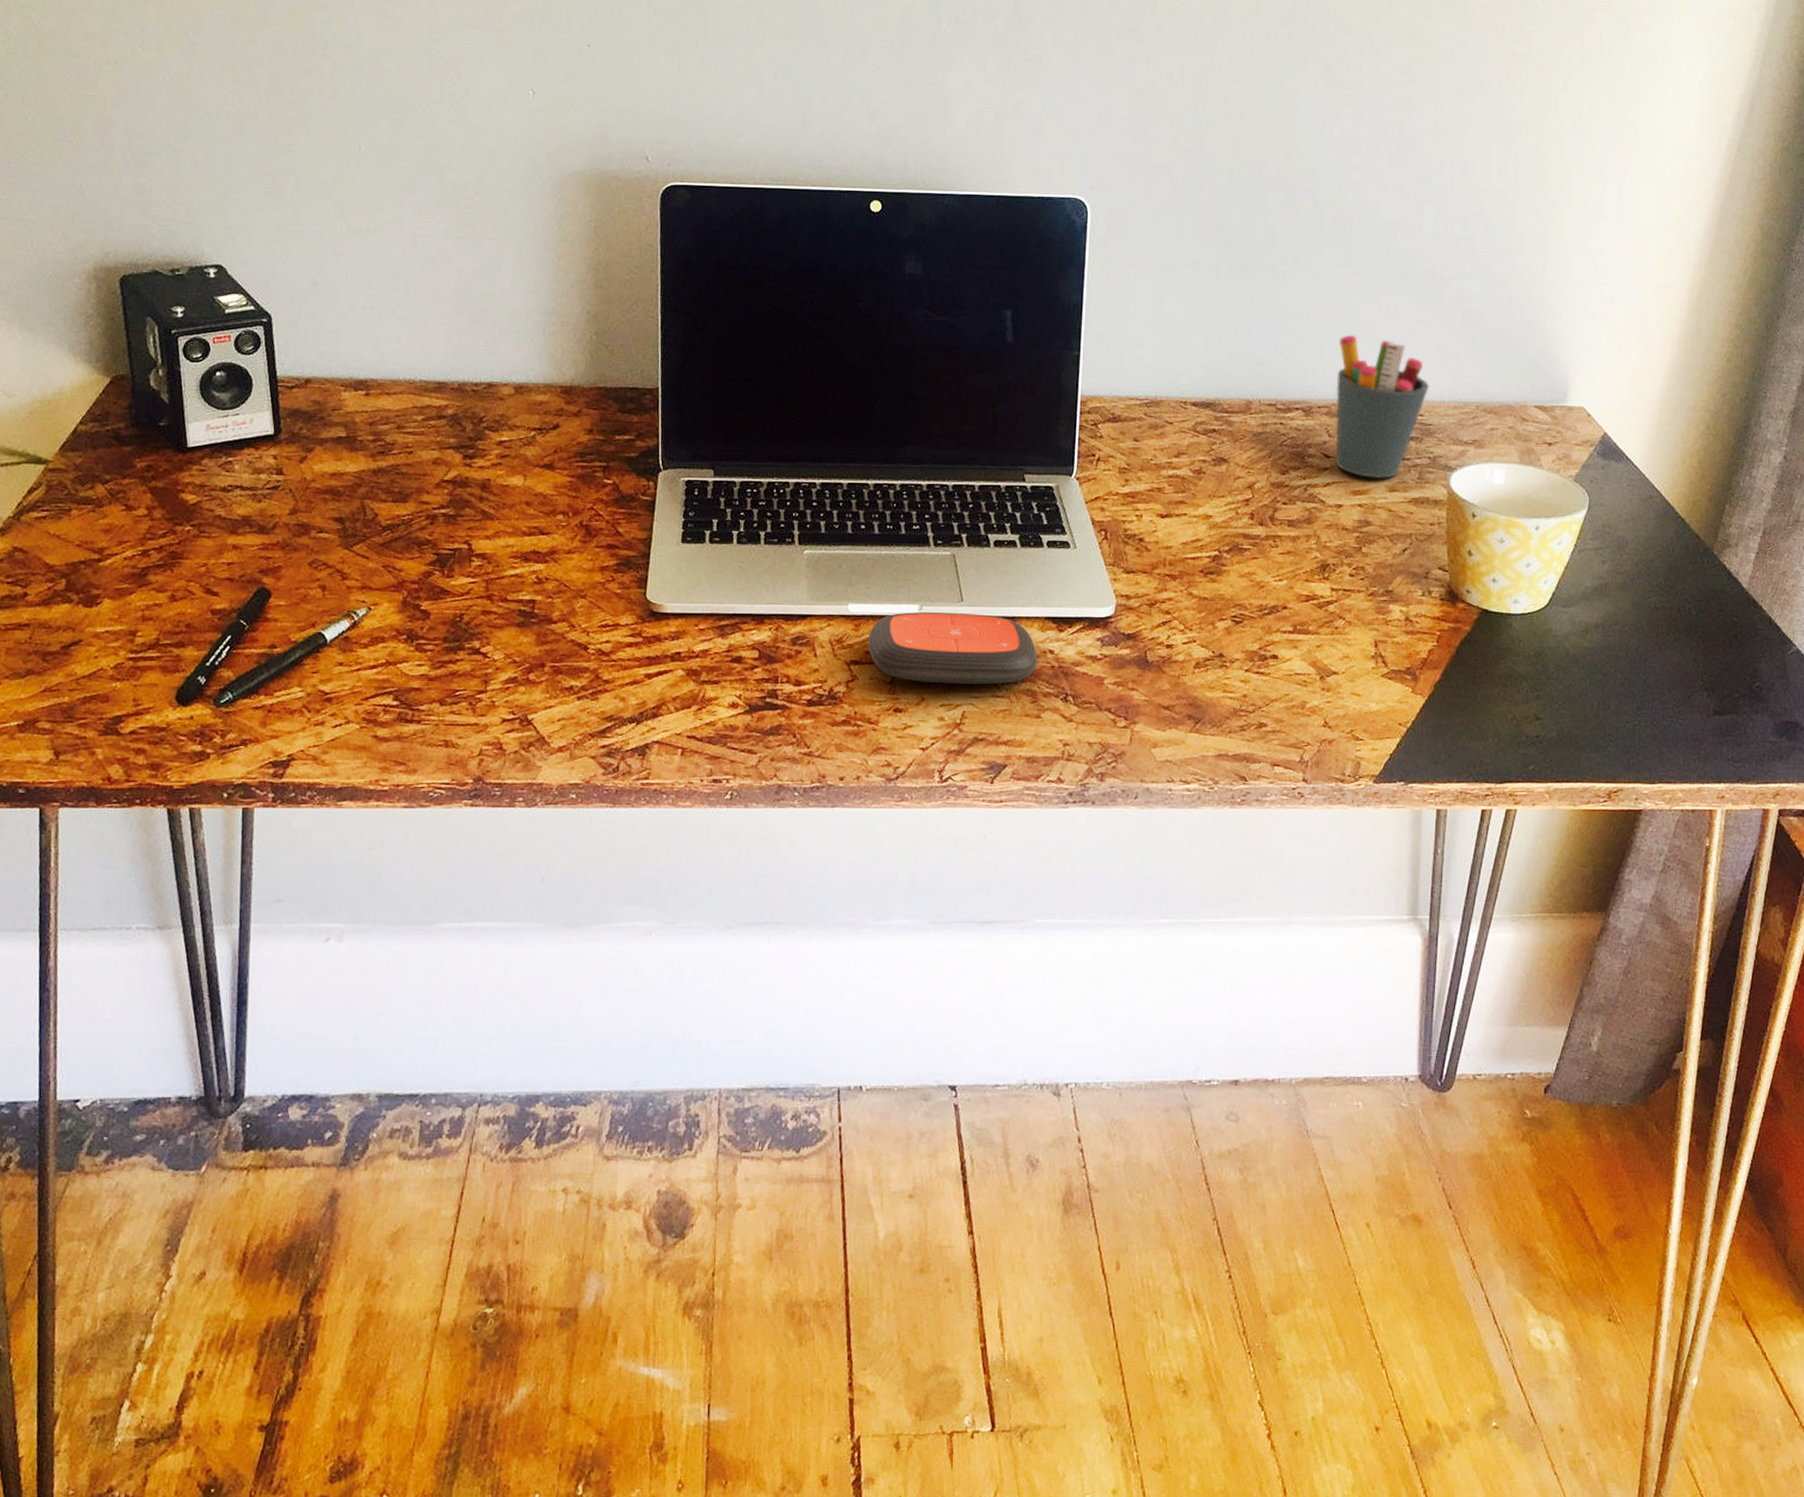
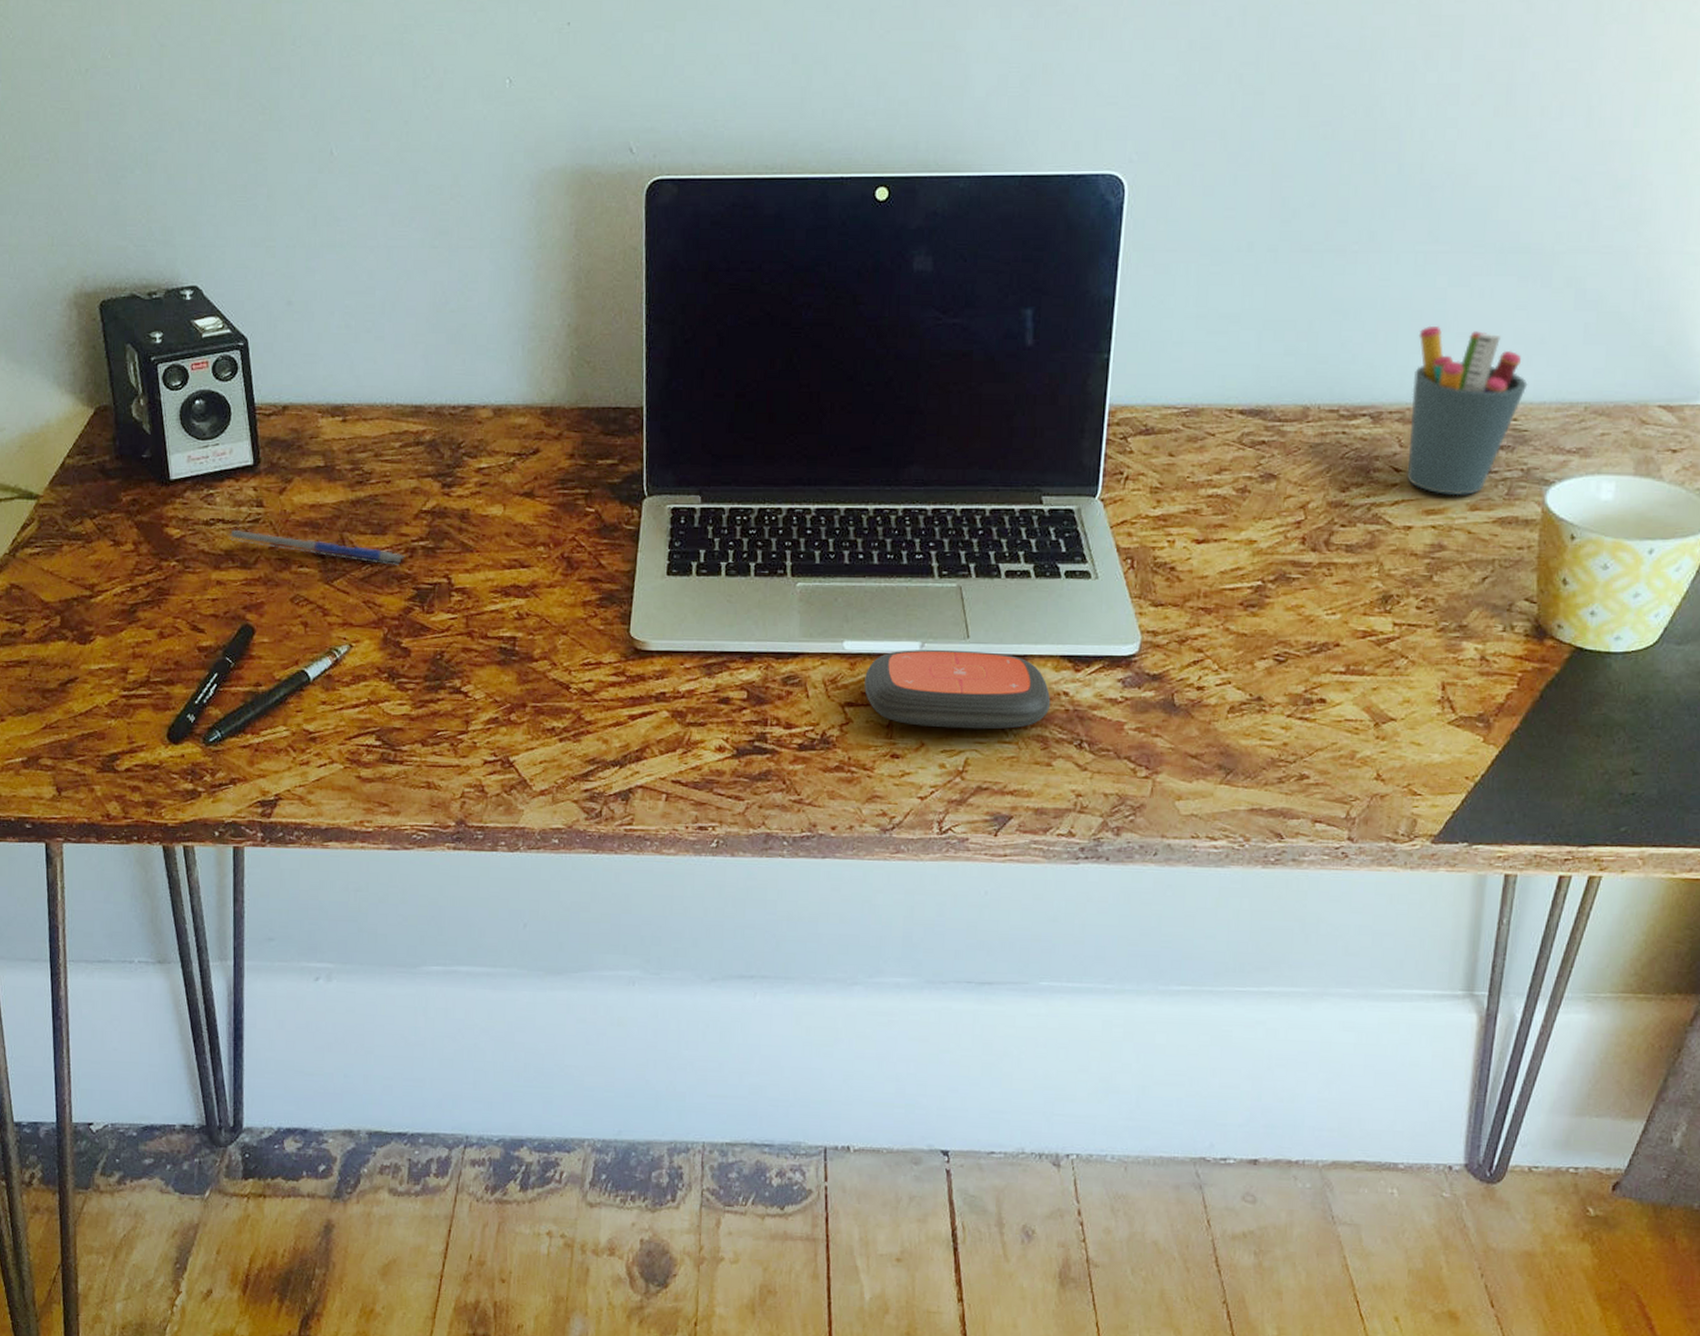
pen: none [244,496,426,532] -> present [226,529,405,565]

